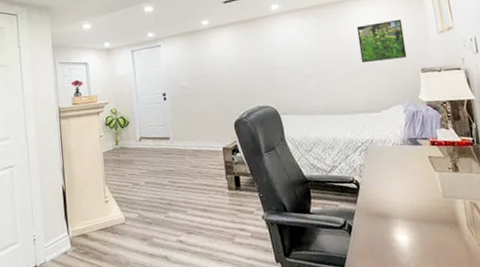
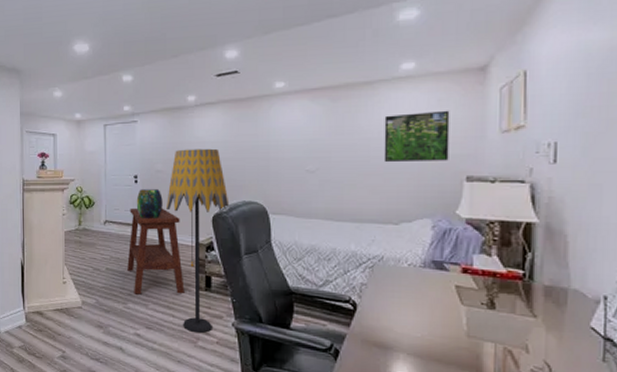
side table: none [161,120,218,203] -> present [127,207,185,295]
decorative urn: none [166,103,191,131] -> present [136,189,163,218]
floor lamp: none [193,63,247,231] -> present [167,148,229,334]

